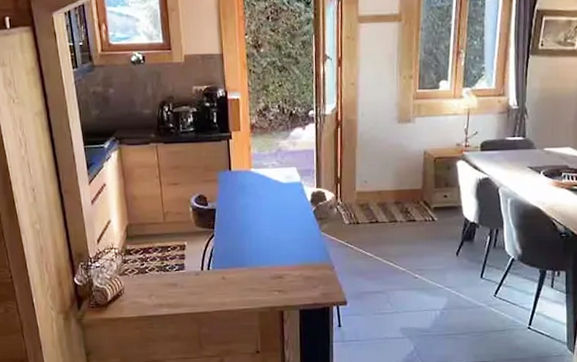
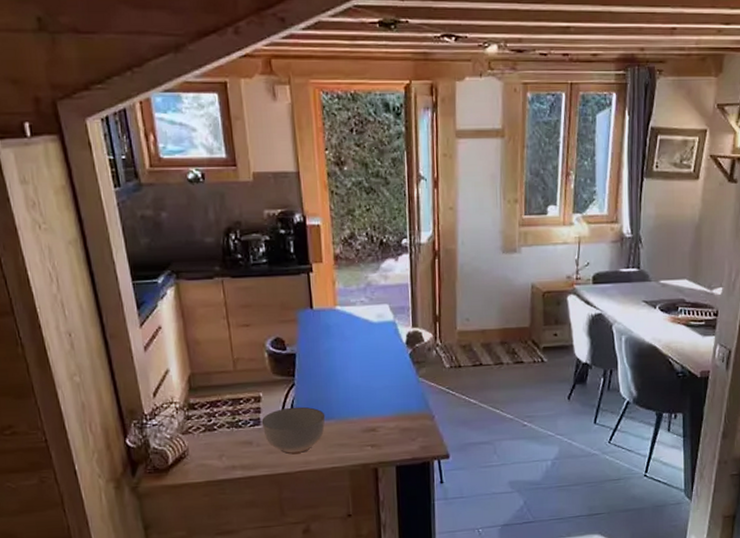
bowl: none [185,255,239,295] -> present [261,406,326,454]

